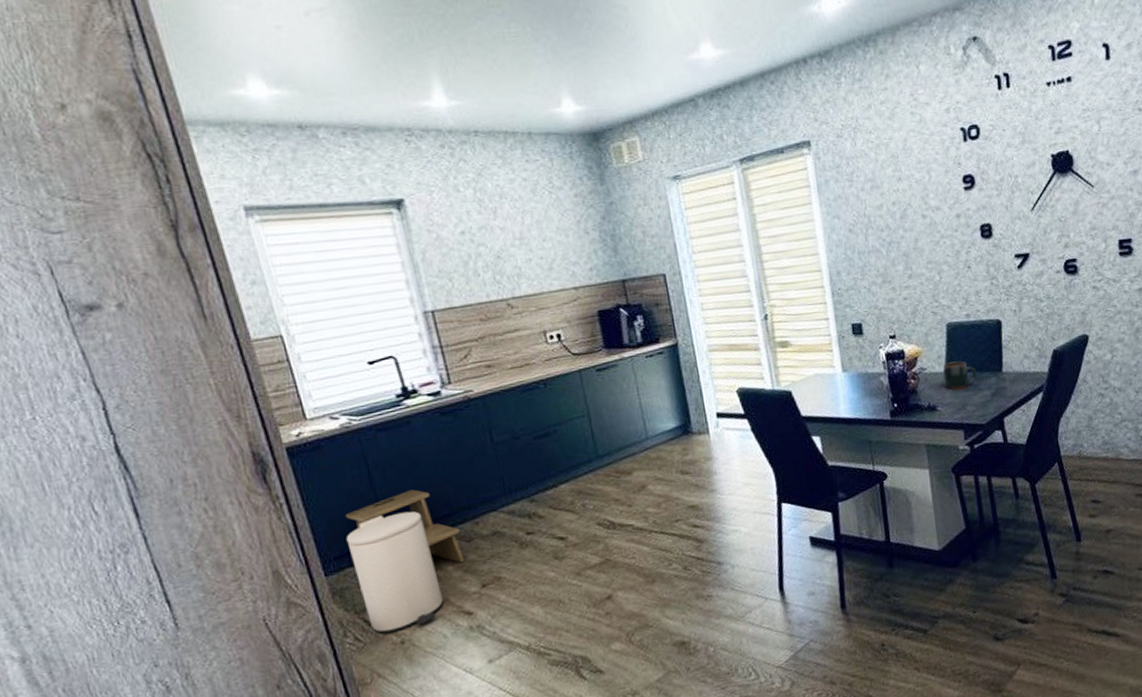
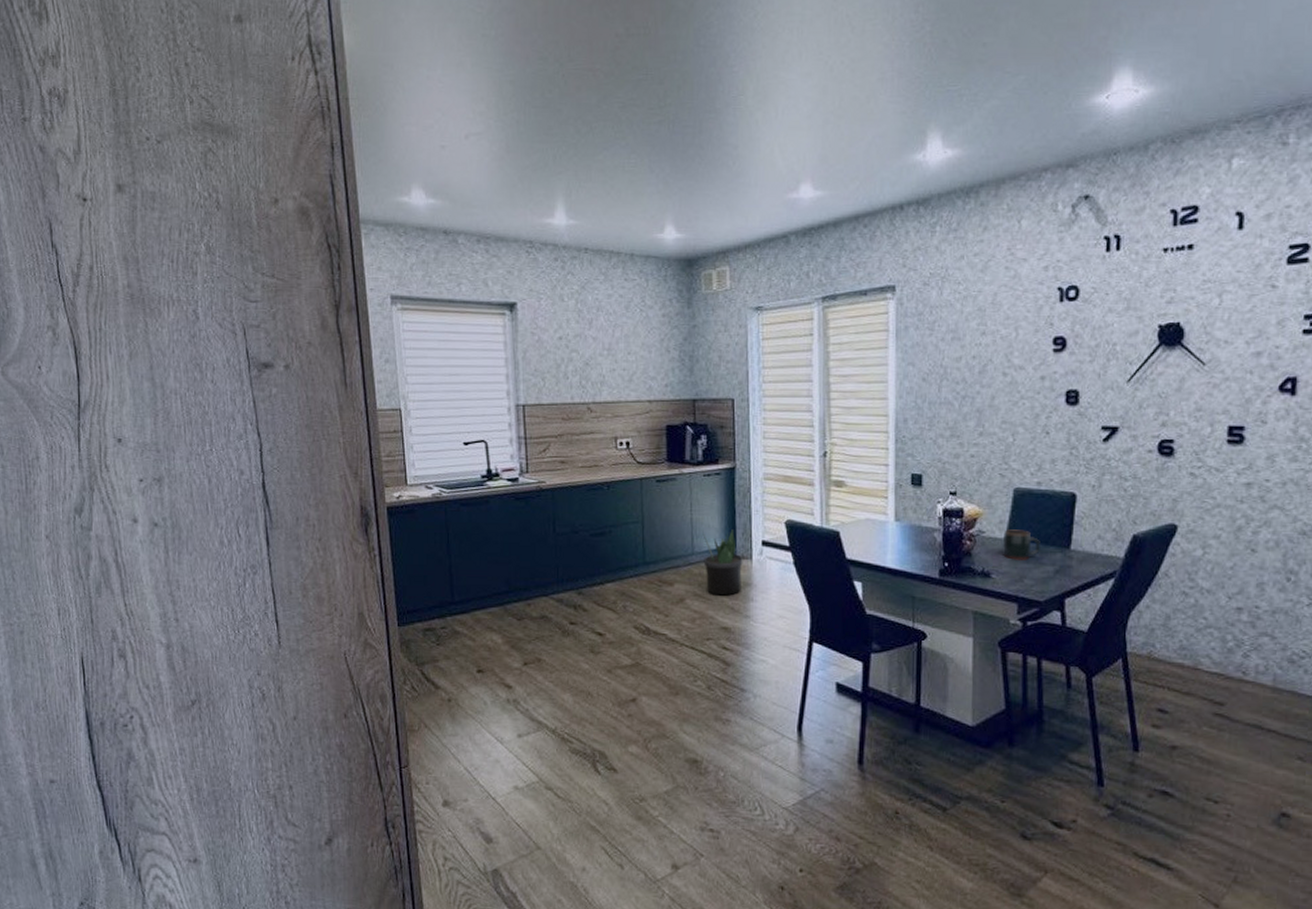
step stool: present [345,489,464,564] -> none [422,563,514,639]
pedal bin: present [346,511,444,634] -> none [420,581,489,690]
planter: none [654,407,703,476] -> present [702,529,743,596]

